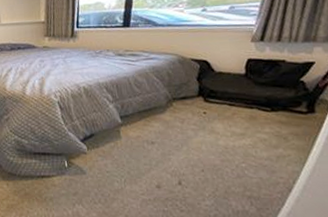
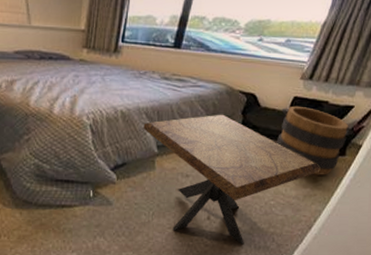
side table: none [105,82,289,209] -> present [143,114,319,245]
bucket: none [237,67,321,135] -> present [276,105,355,175]

